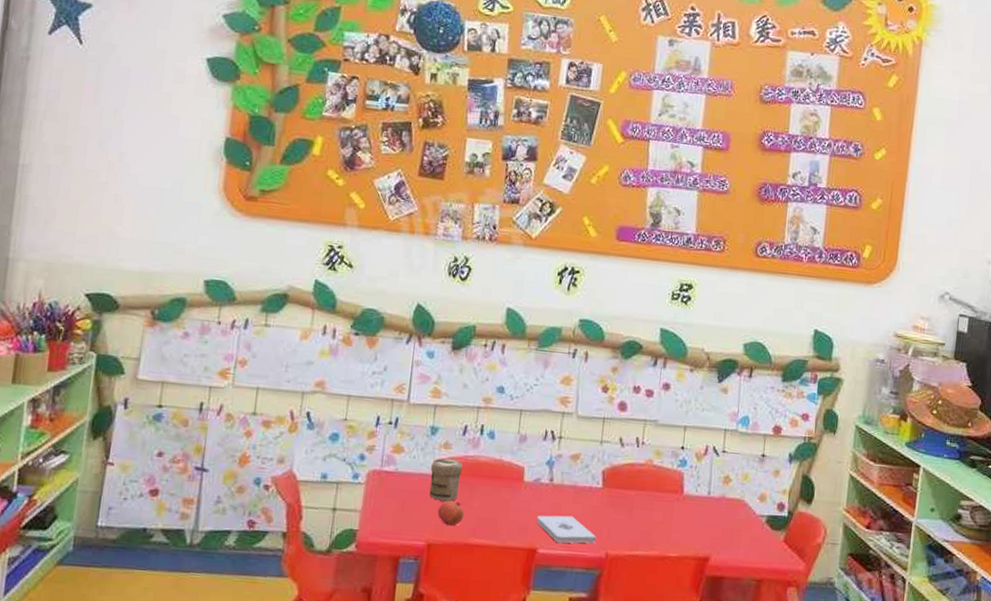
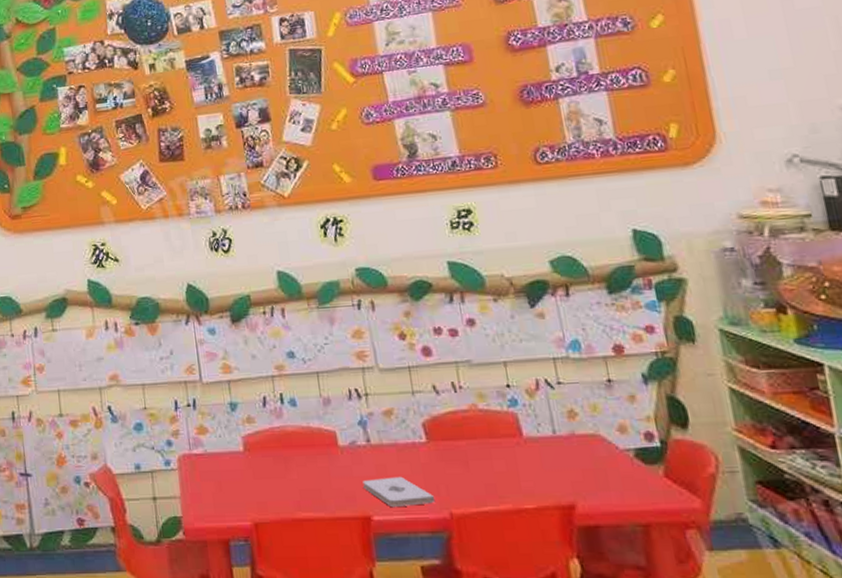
jar: present [429,458,463,501] -> none [238,433,274,477]
pomegranate: present [437,500,465,526] -> none [256,475,285,501]

